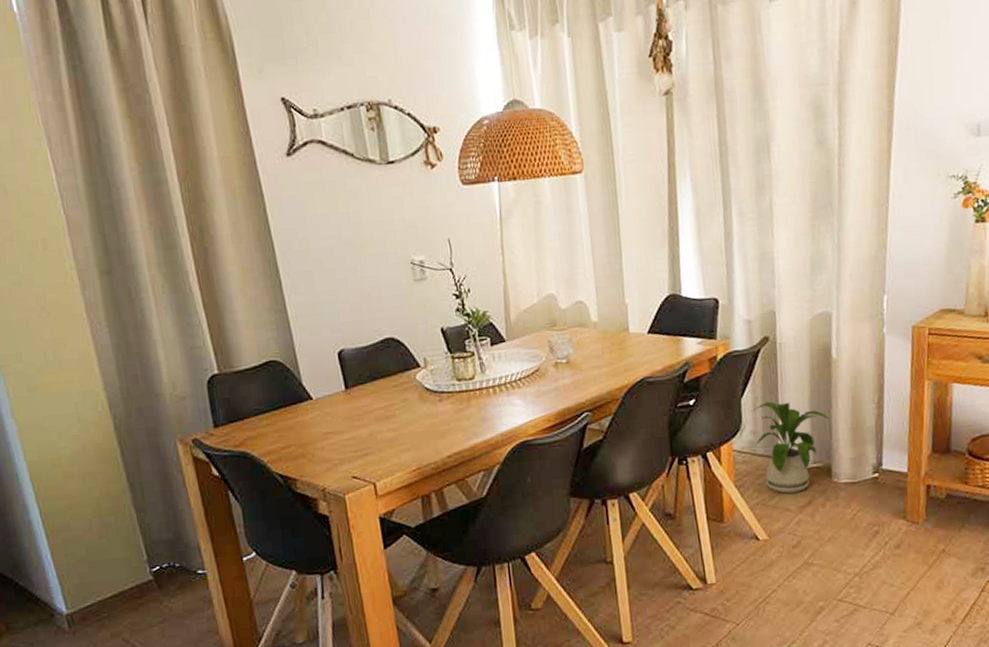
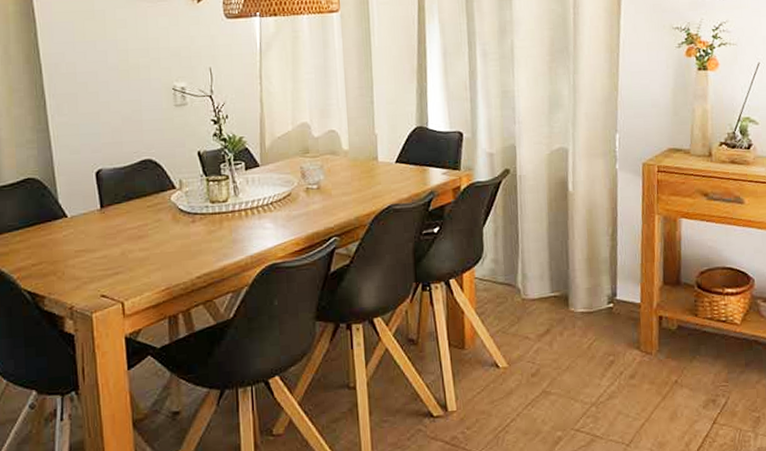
house plant: present [751,401,830,494] -> none [492,231,567,322]

